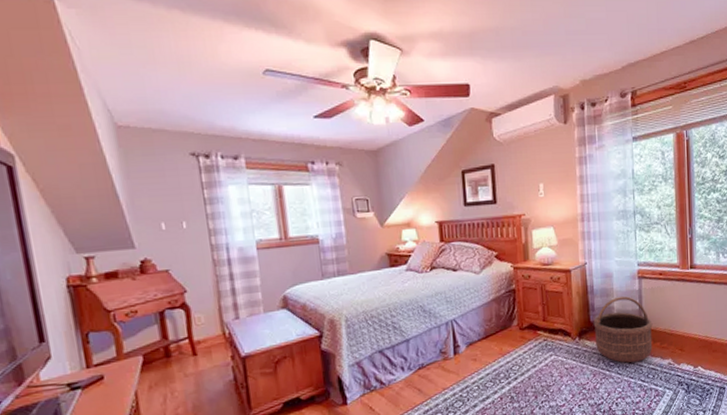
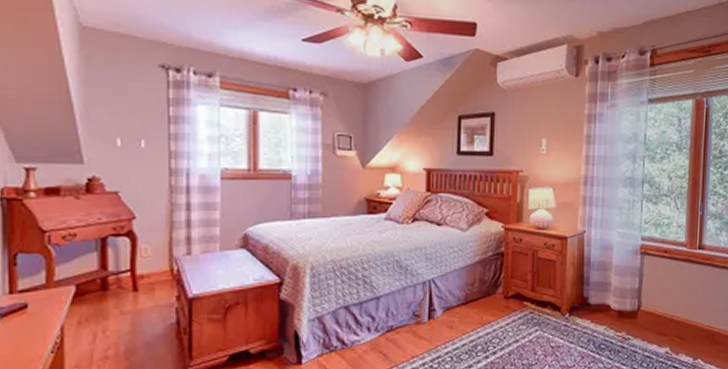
basket: present [593,296,653,363] -> none [586,273,652,347]

